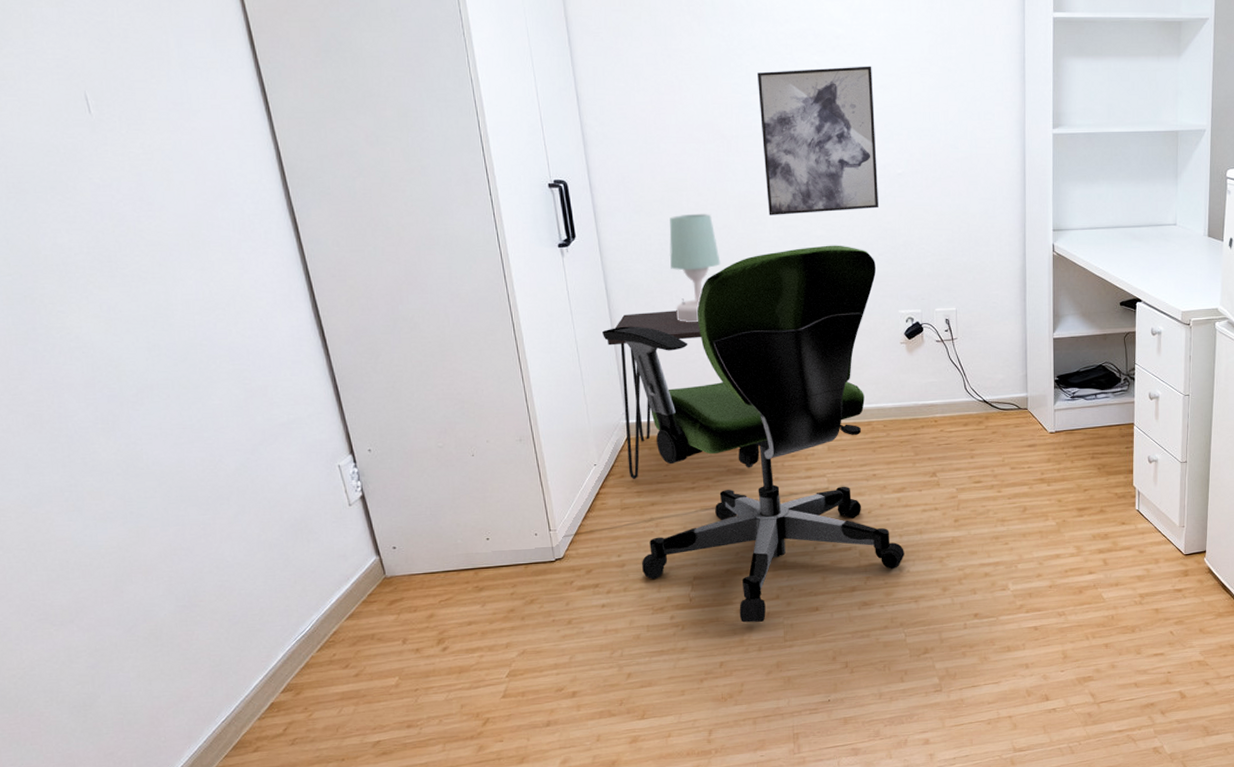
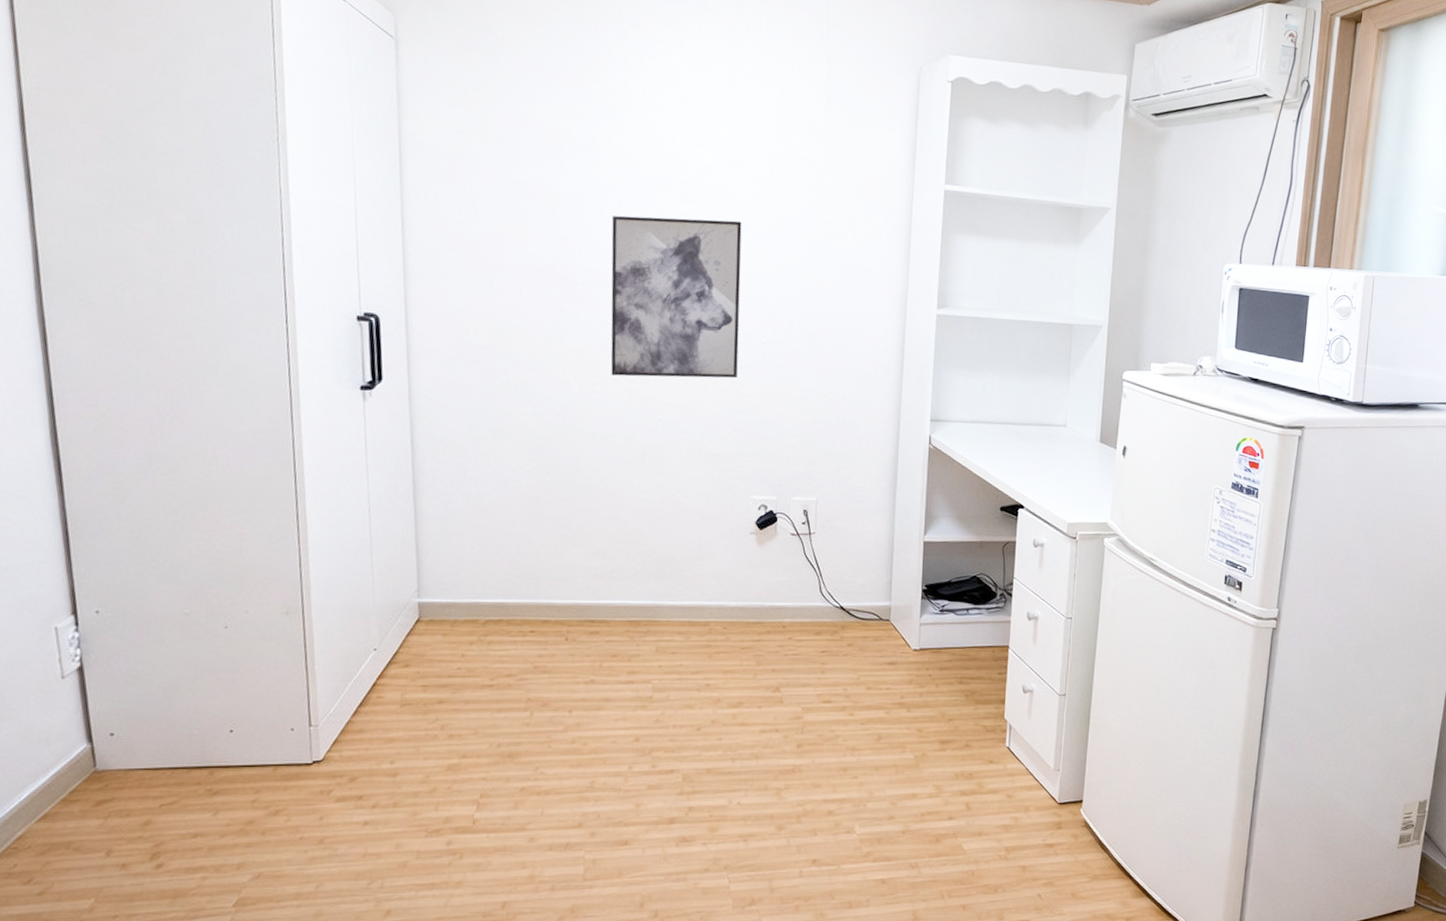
office chair: present [602,245,904,623] -> none [402,414,736,854]
desk: present [608,310,753,480] -> none [407,473,566,671]
table lamp: present [669,213,721,322] -> none [490,365,550,490]

